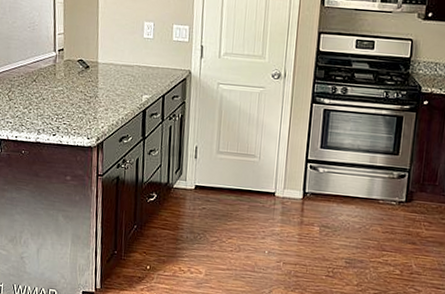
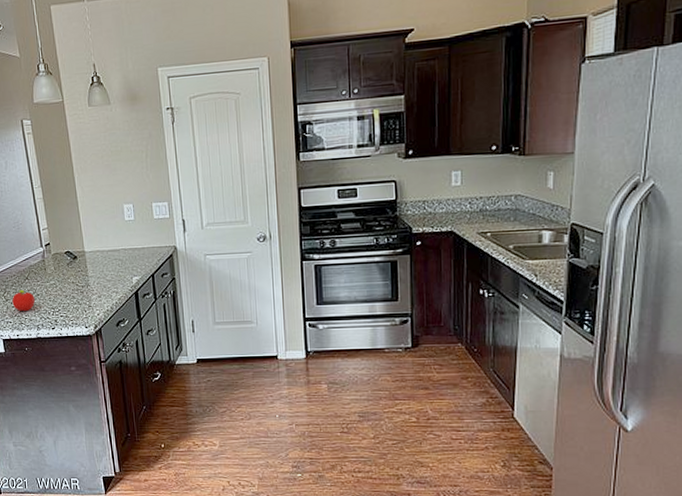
fruit: none [15,91,40,114] -> present [12,289,35,312]

